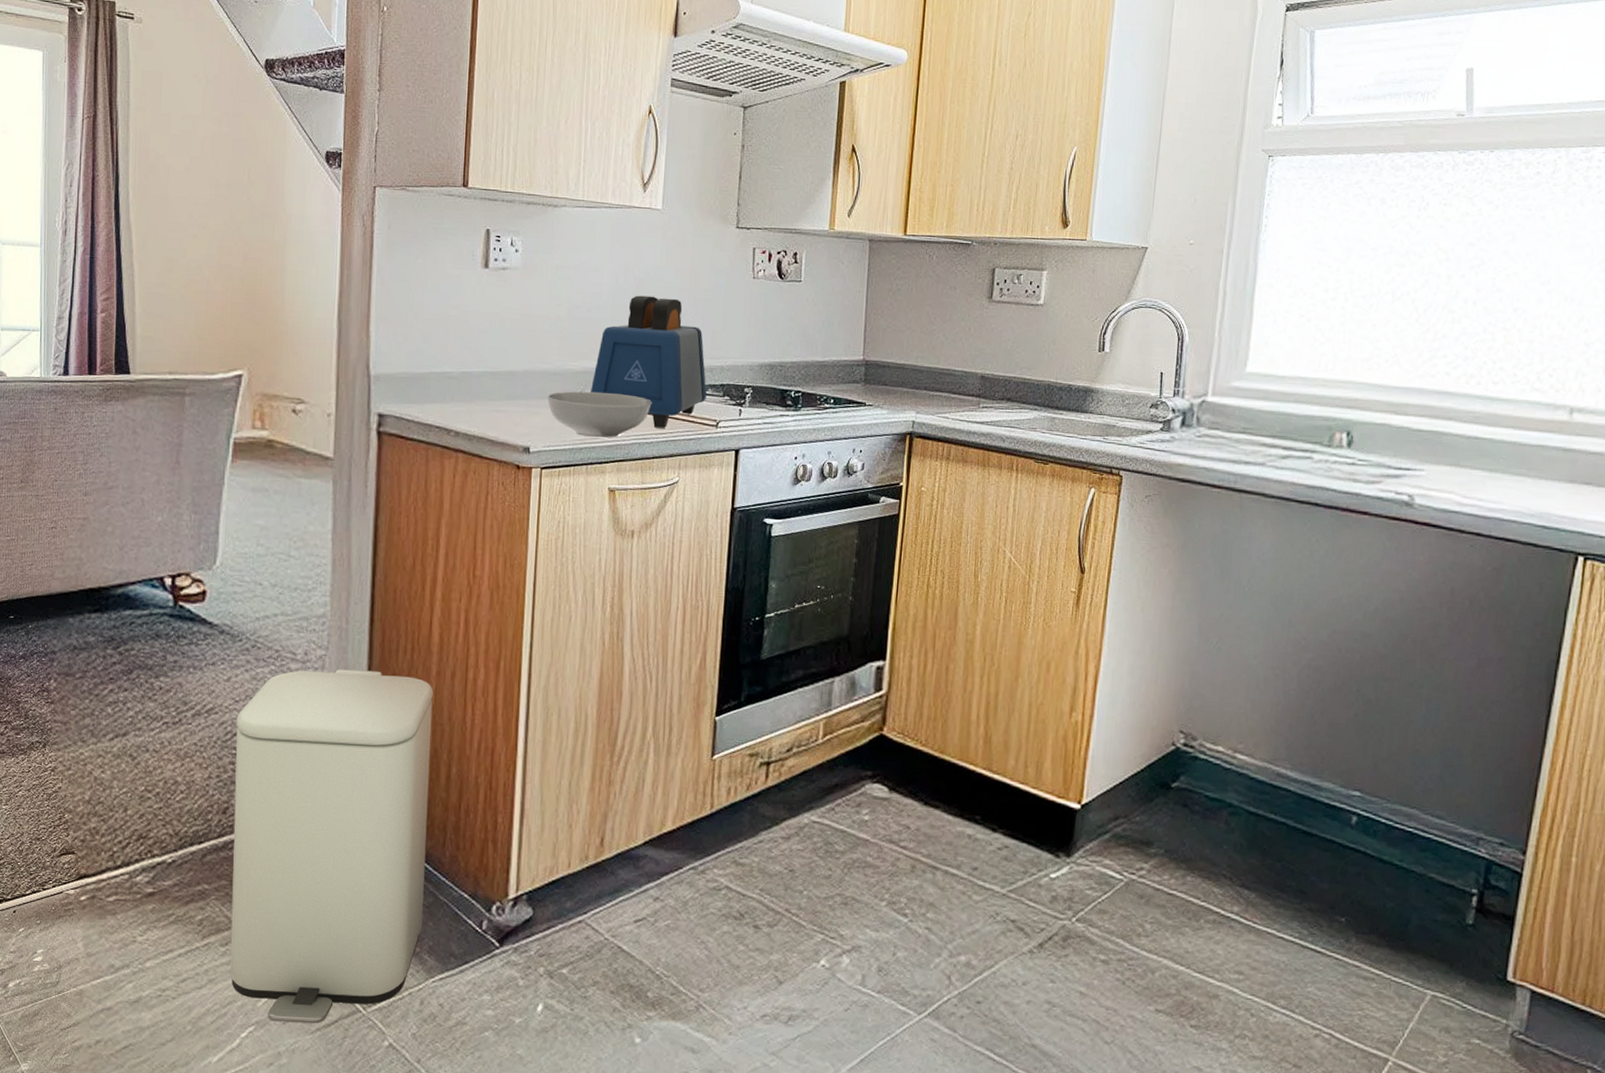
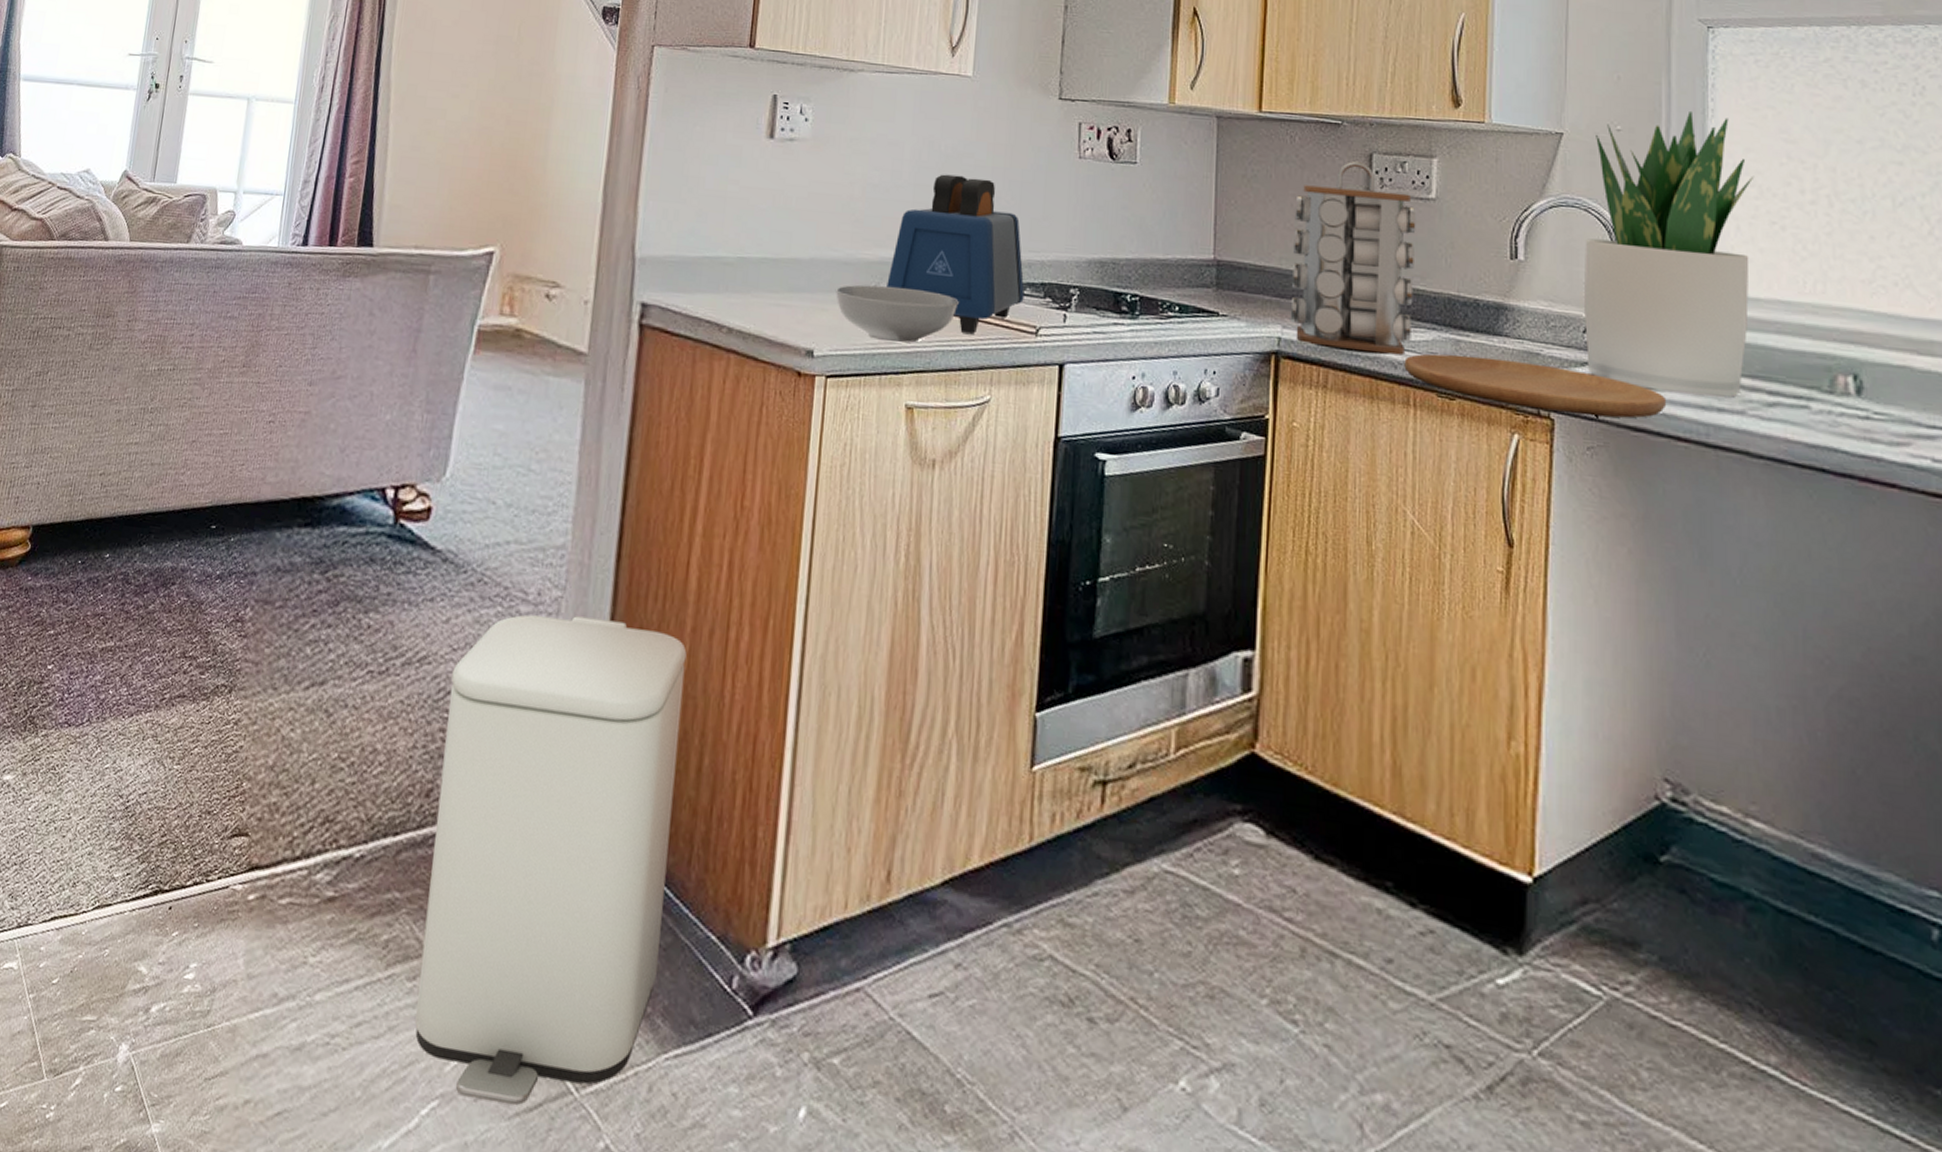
spice rack: none [922,275,1027,432] -> present [1290,161,1416,356]
cutting board: none [1010,429,1208,473] -> present [1404,353,1667,419]
planter: none [1151,226,1292,454] -> present [1583,110,1755,398]

